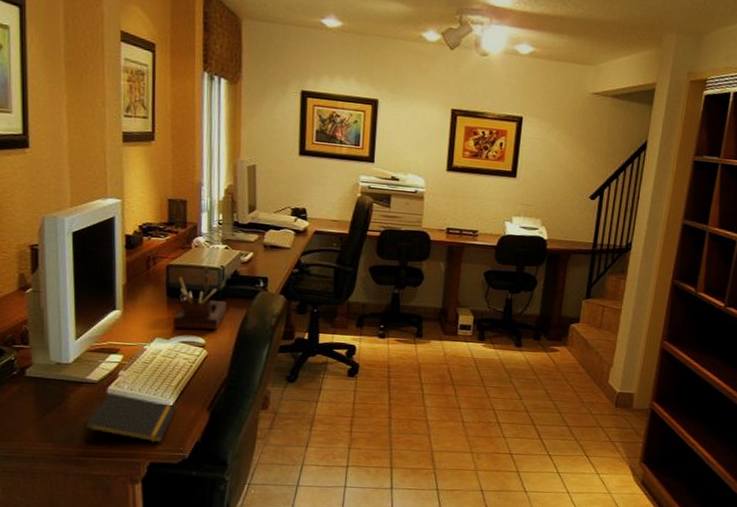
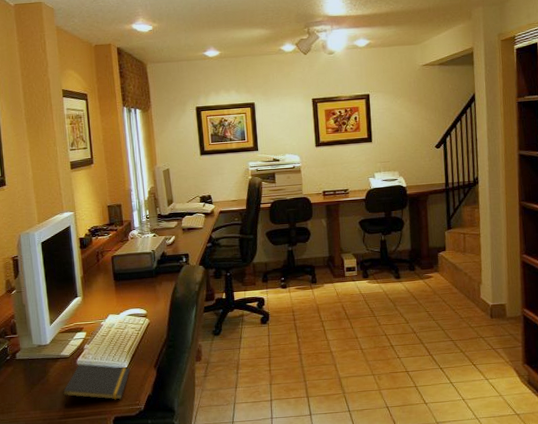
desk organizer: present [174,266,227,330] -> none [121,252,160,304]

